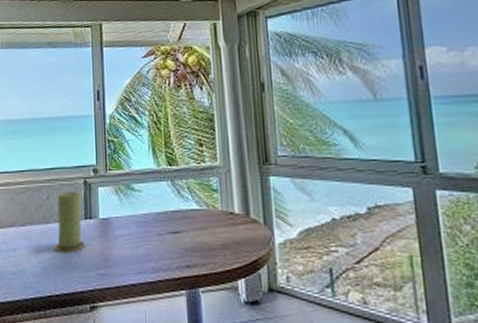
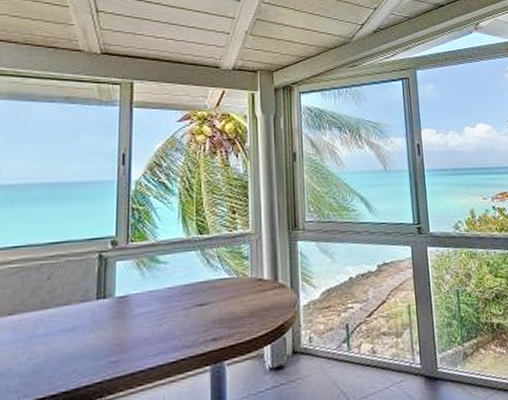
candle: present [53,190,86,253] -> none [52,267,95,343]

